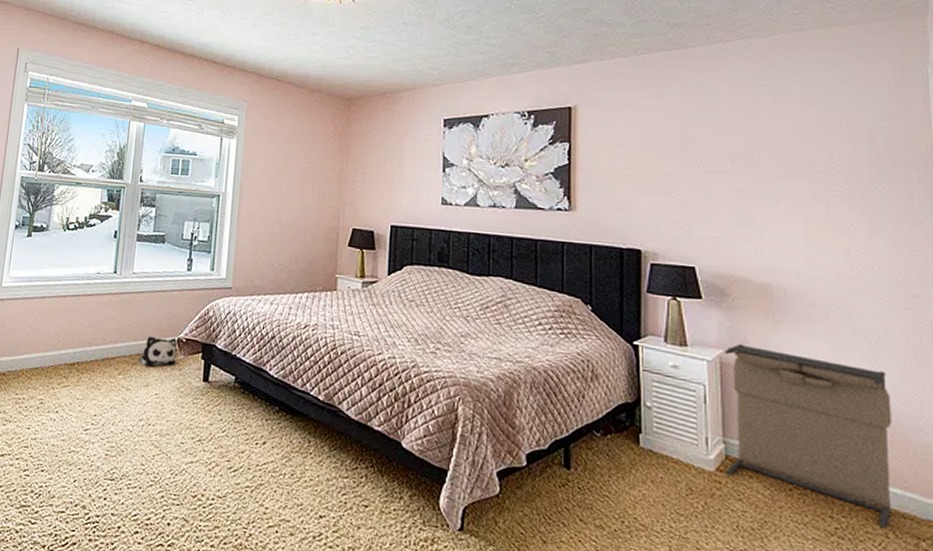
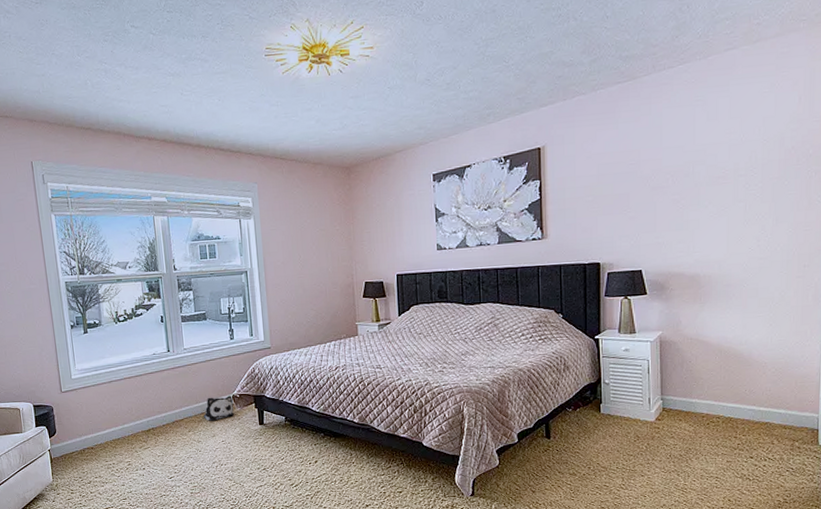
laundry hamper: present [724,344,892,527] -> none [662,324,782,438]

